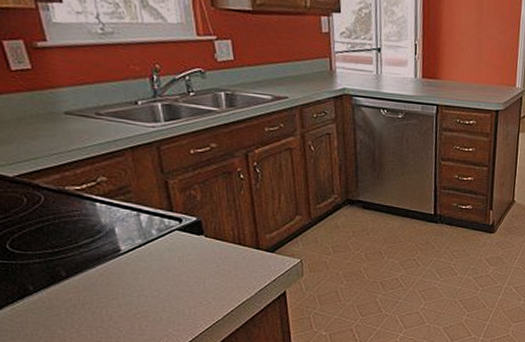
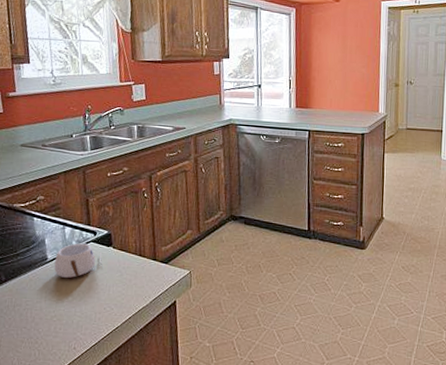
mug: none [131,232,192,271] -> present [54,243,102,278]

